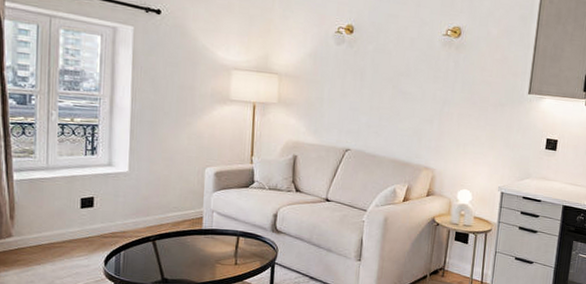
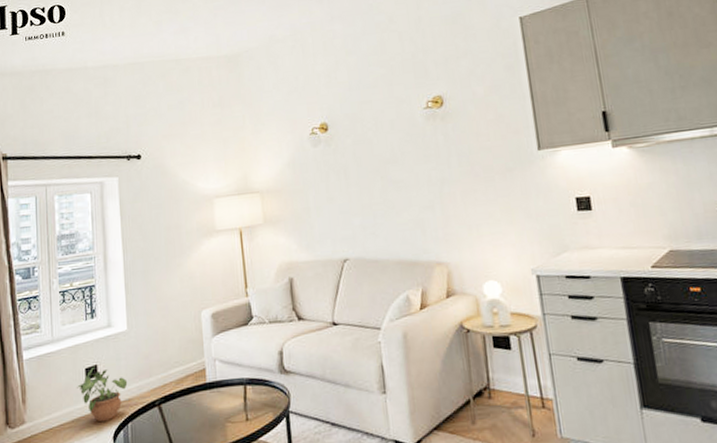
potted plant: none [71,198,124,247] -> present [77,366,128,422]

